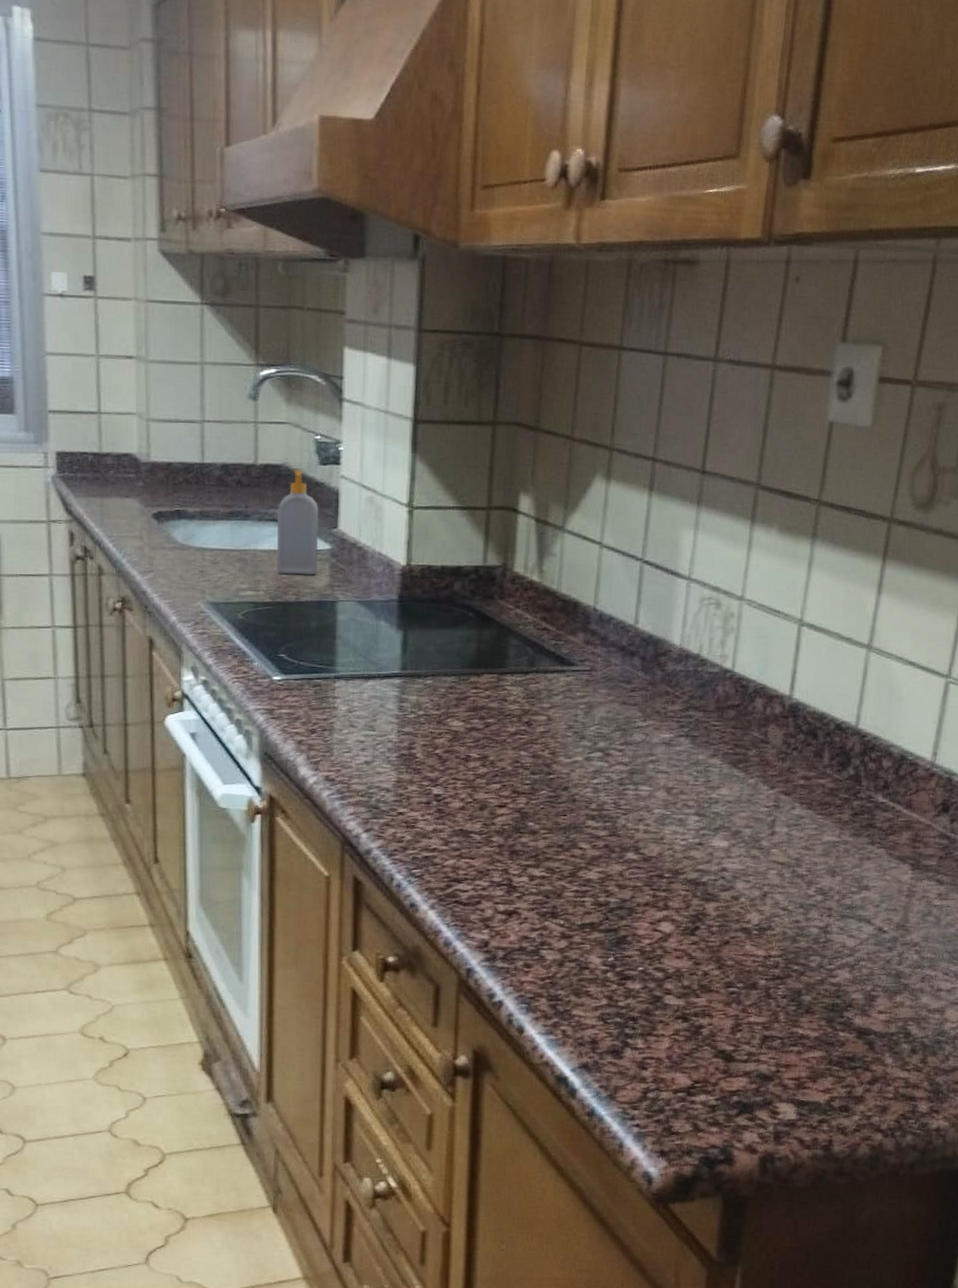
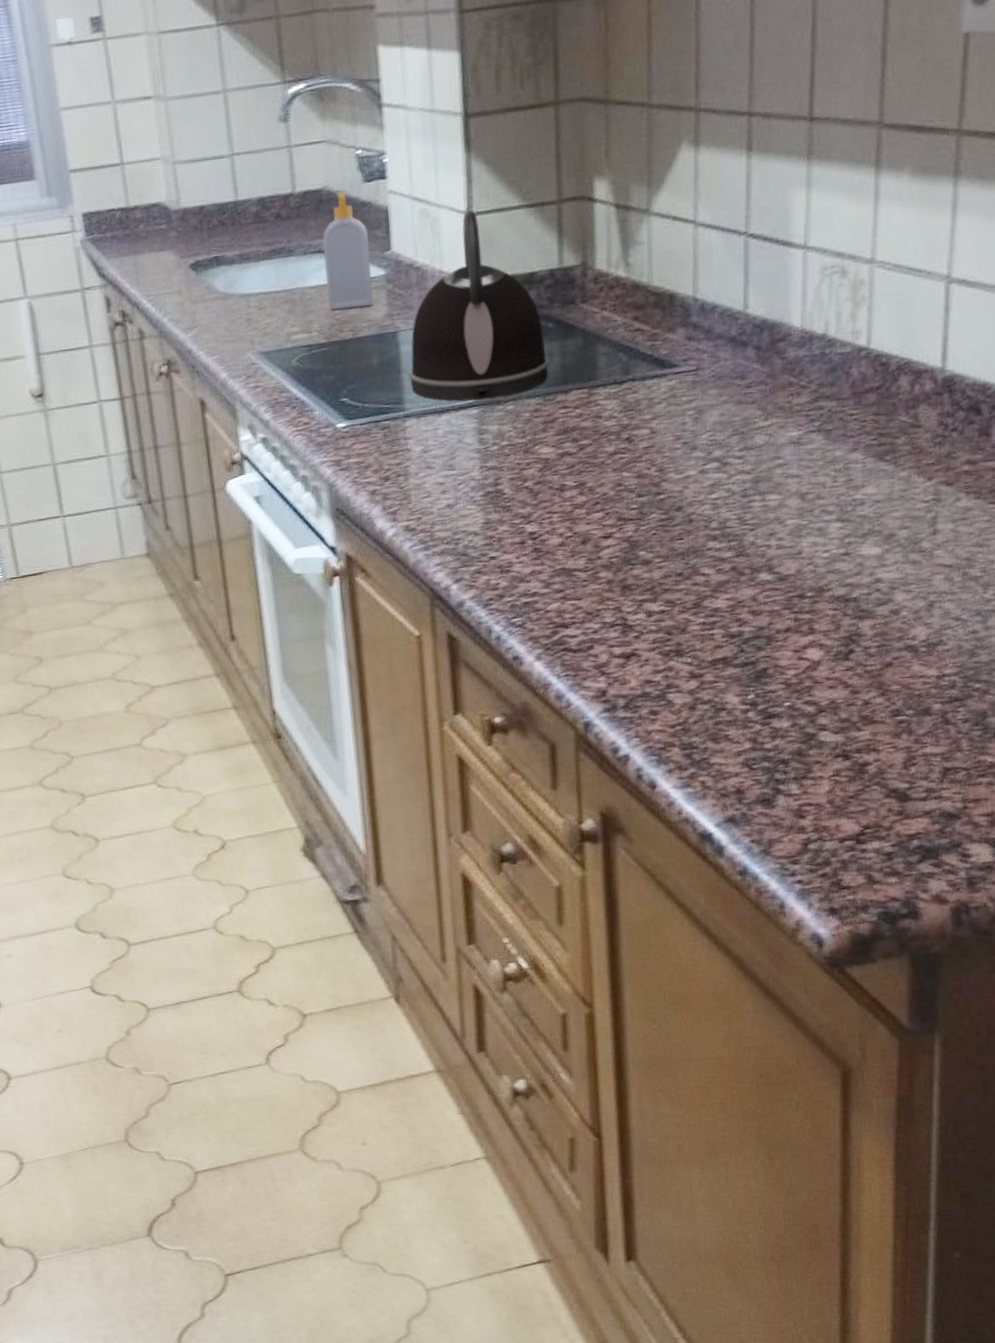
kettle: none [342,504,467,671] -> present [408,210,550,400]

